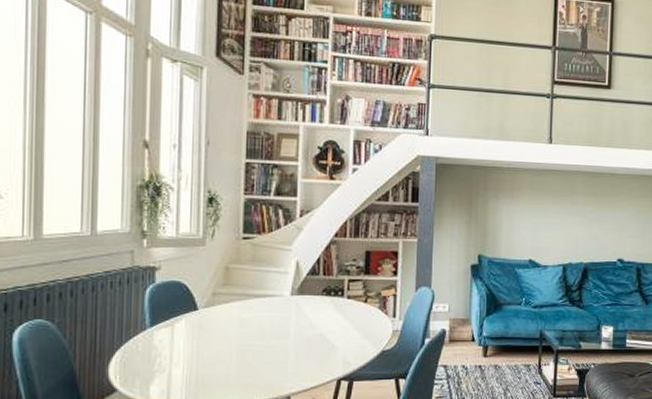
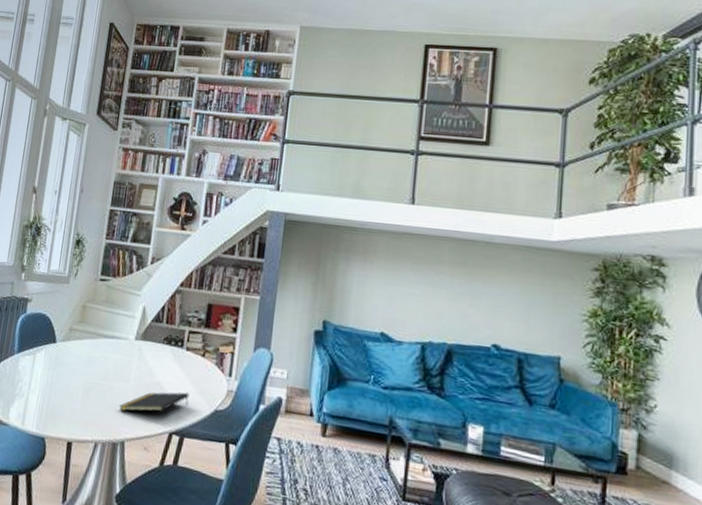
notepad: none [280,339,355,367] -> present [119,392,190,412]

